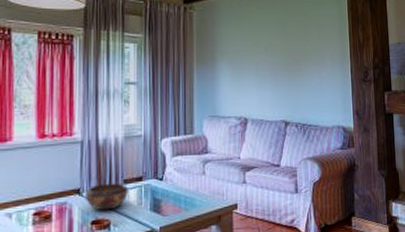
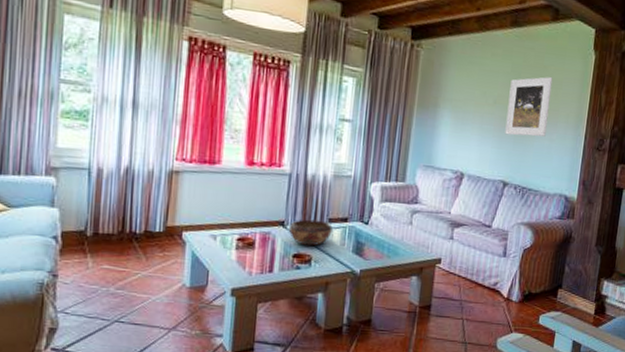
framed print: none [278,22,316,78] -> present [505,77,553,137]

